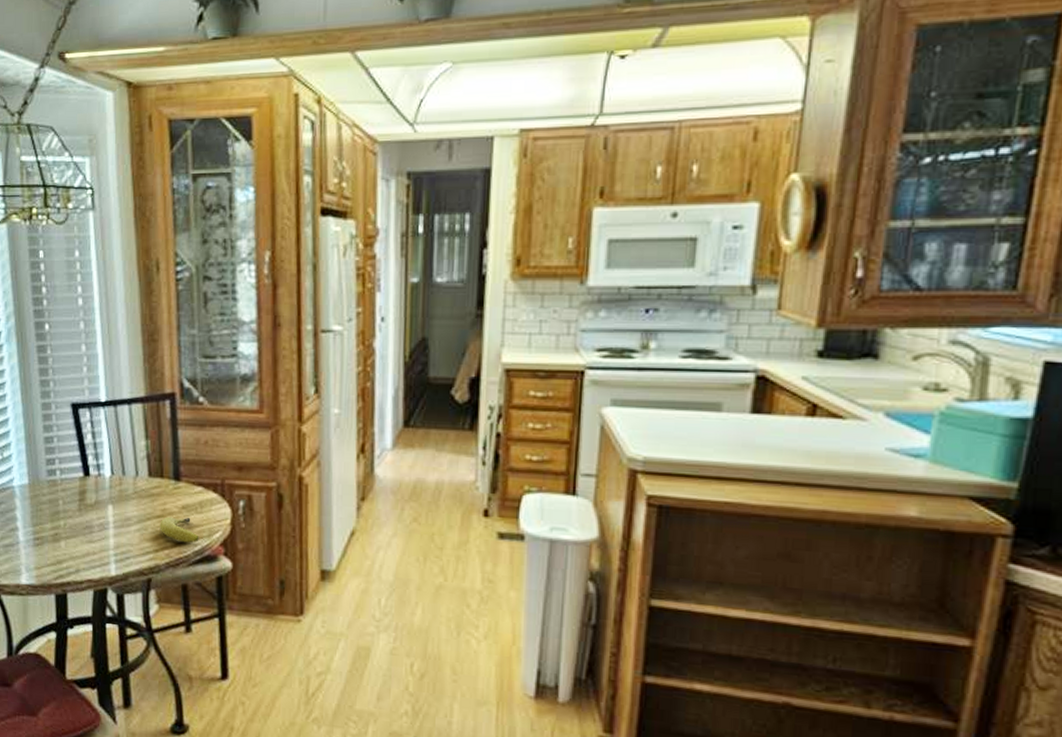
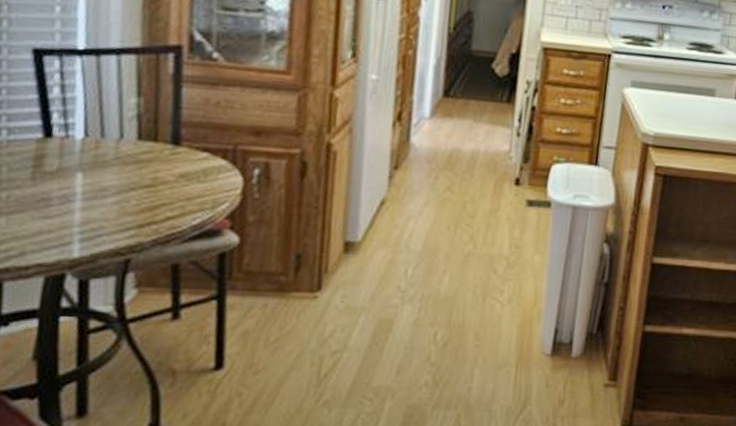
fruit: present [159,516,199,543] -> none [147,186,200,216]

